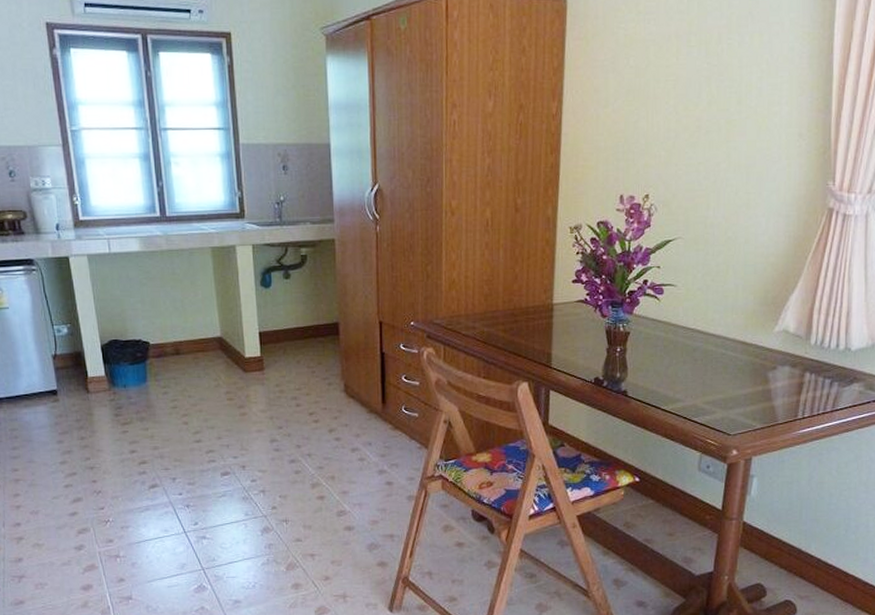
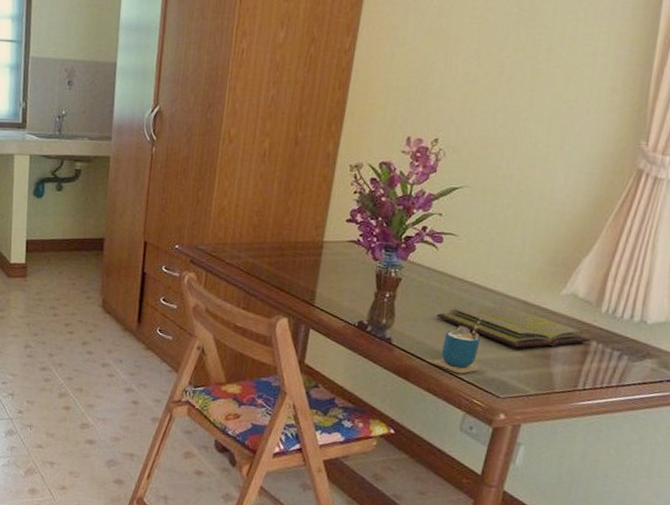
diary: none [666,348,804,386] -> present [437,305,590,348]
cup: none [668,361,708,417] -> present [434,317,482,374]

